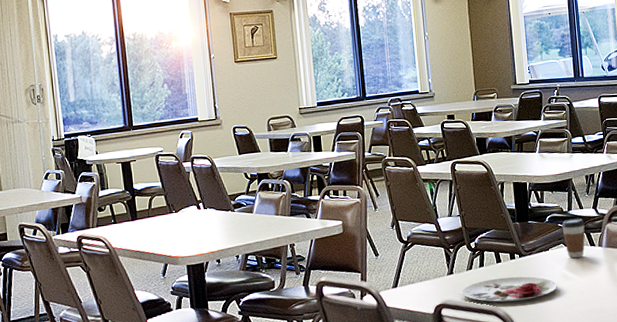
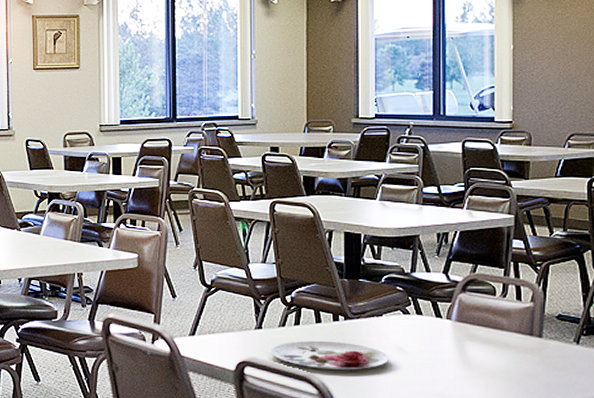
coffee cup: present [562,218,585,259] -> none [401,282,430,330]

